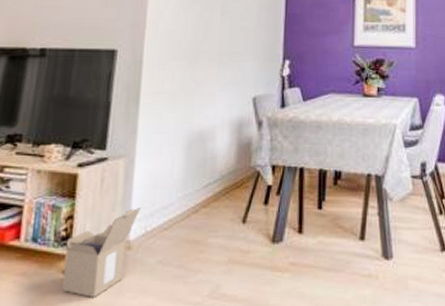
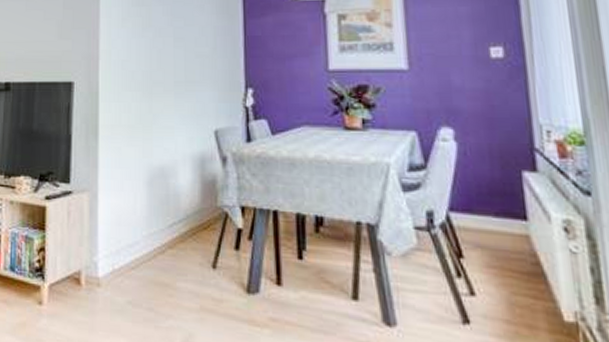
cardboard box: present [62,208,141,297] -> none [39,244,108,332]

